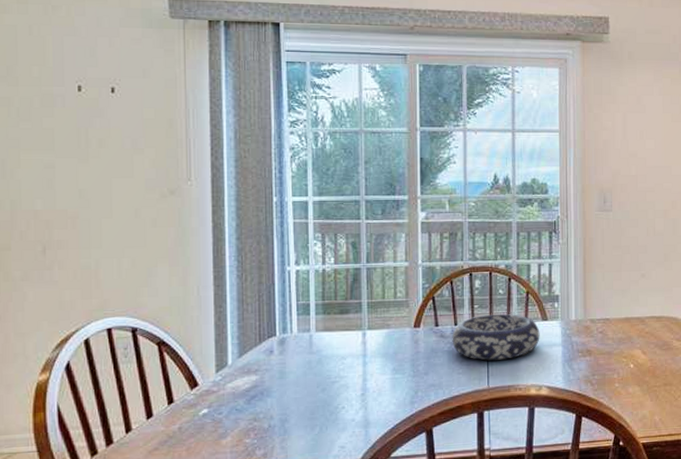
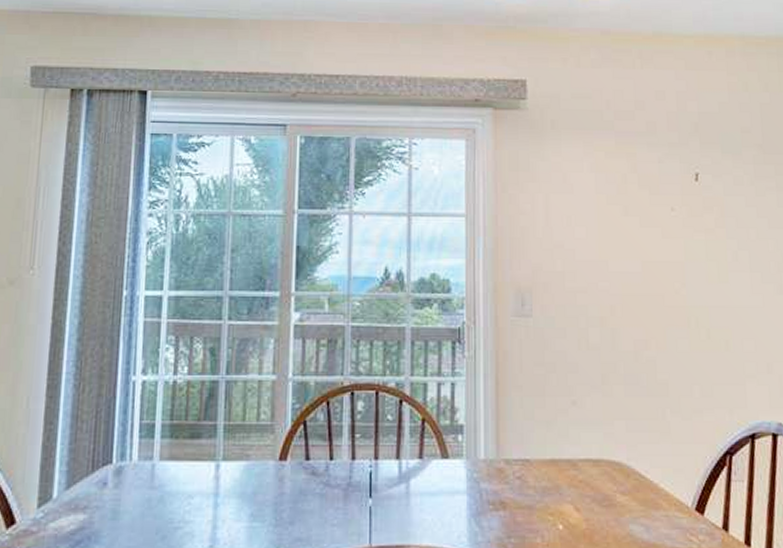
decorative bowl: present [452,314,540,361] -> none [326,448,439,509]

